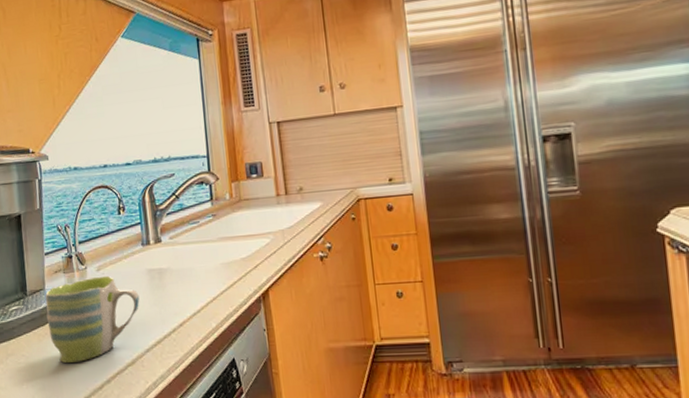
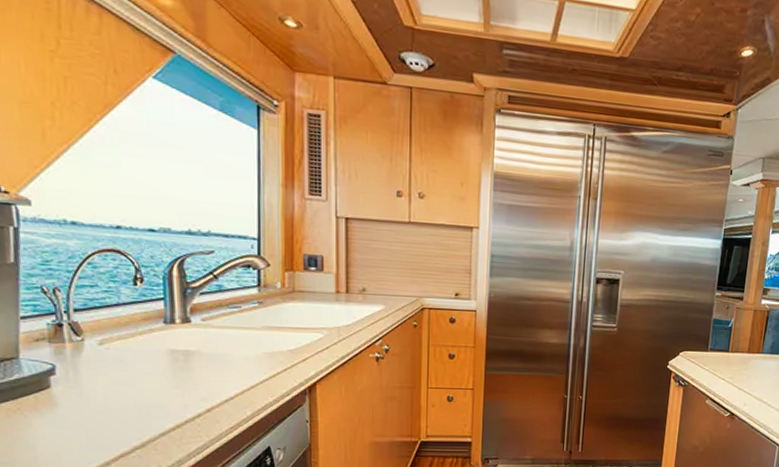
mug: present [45,275,140,364] -> none [19,351,157,443]

